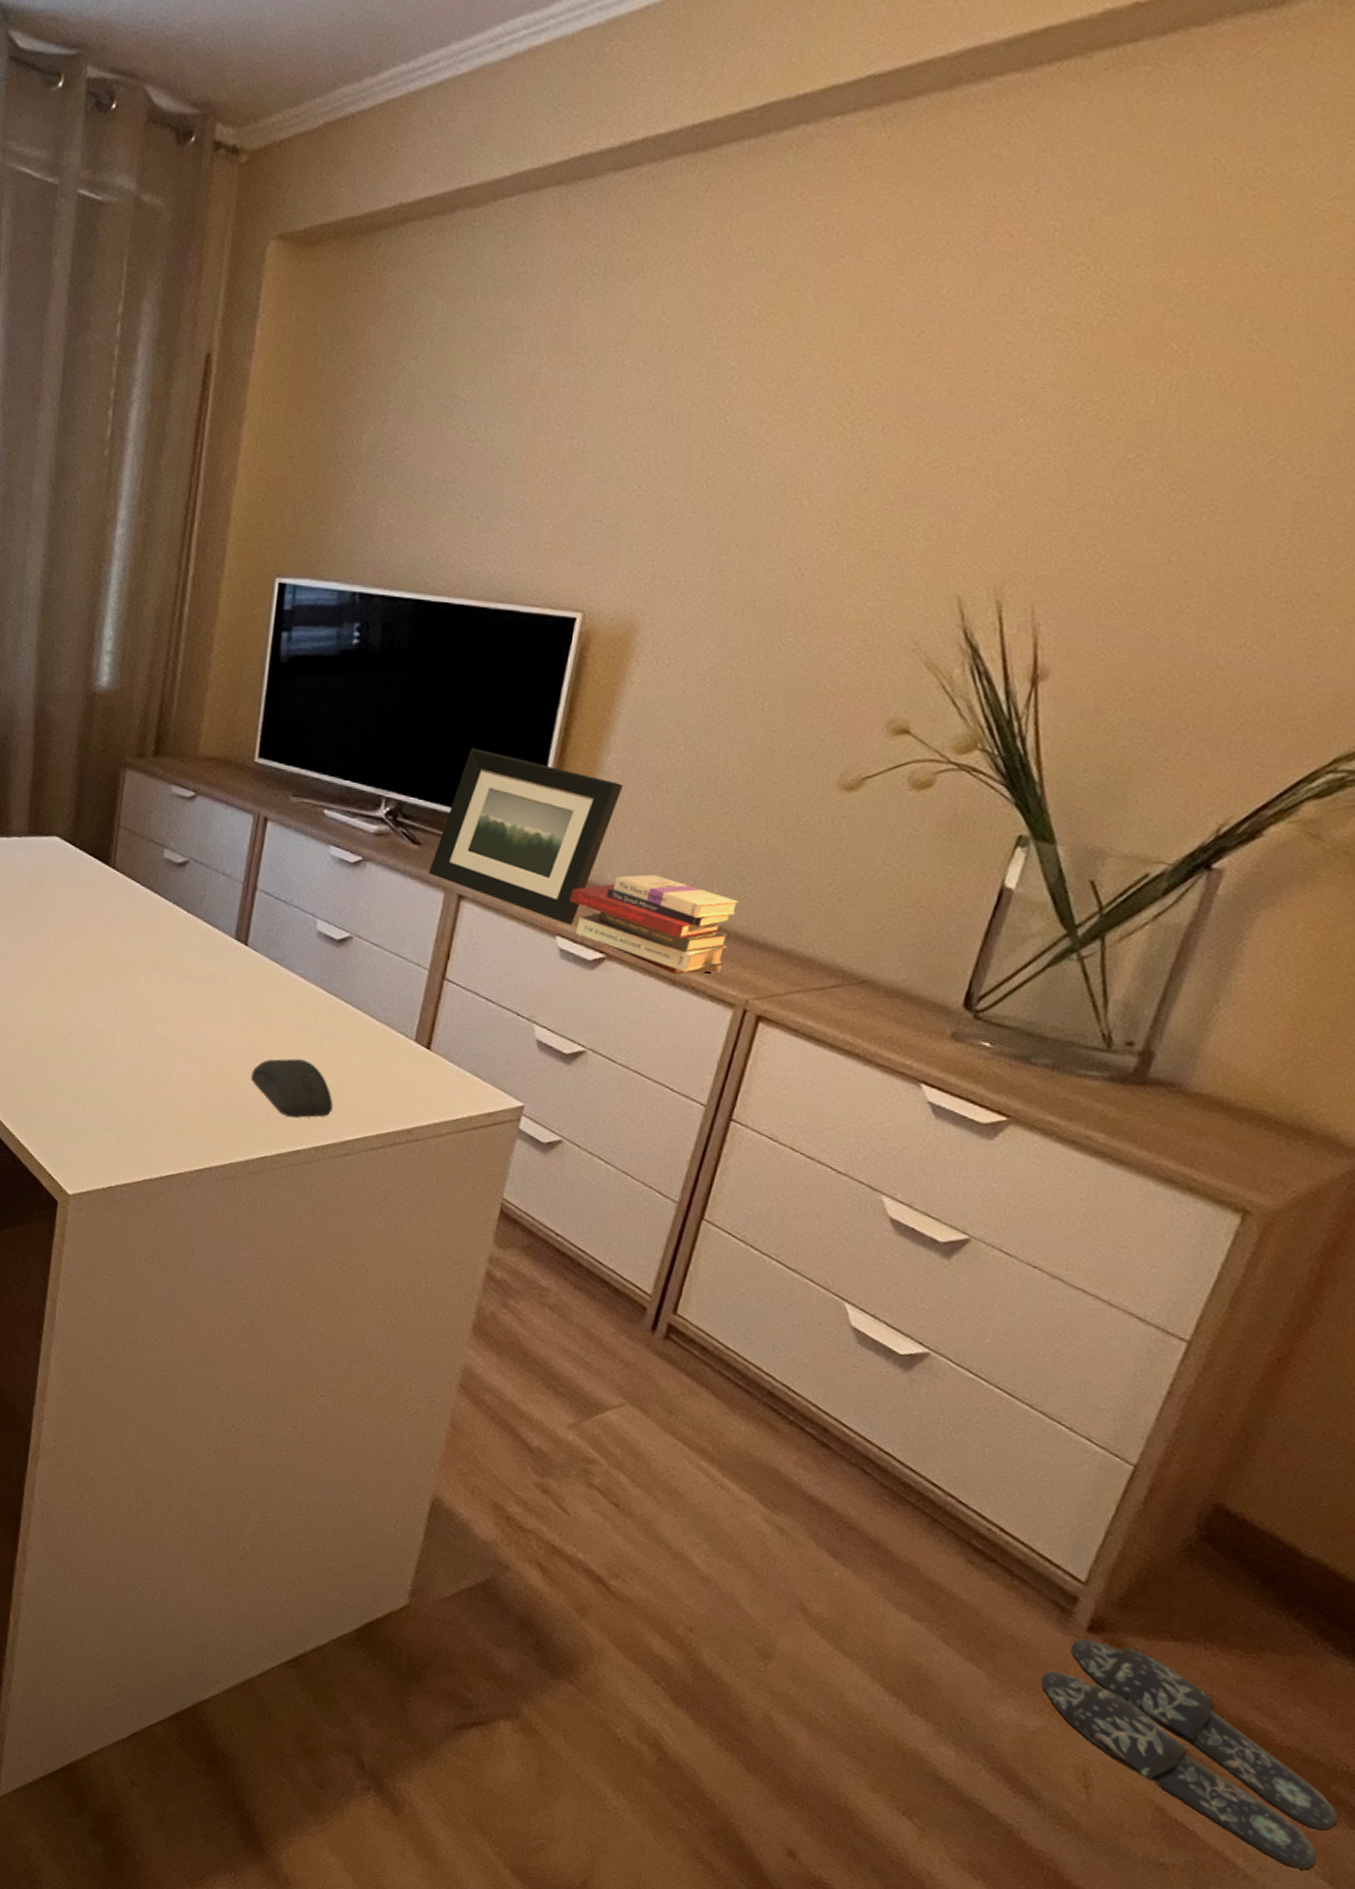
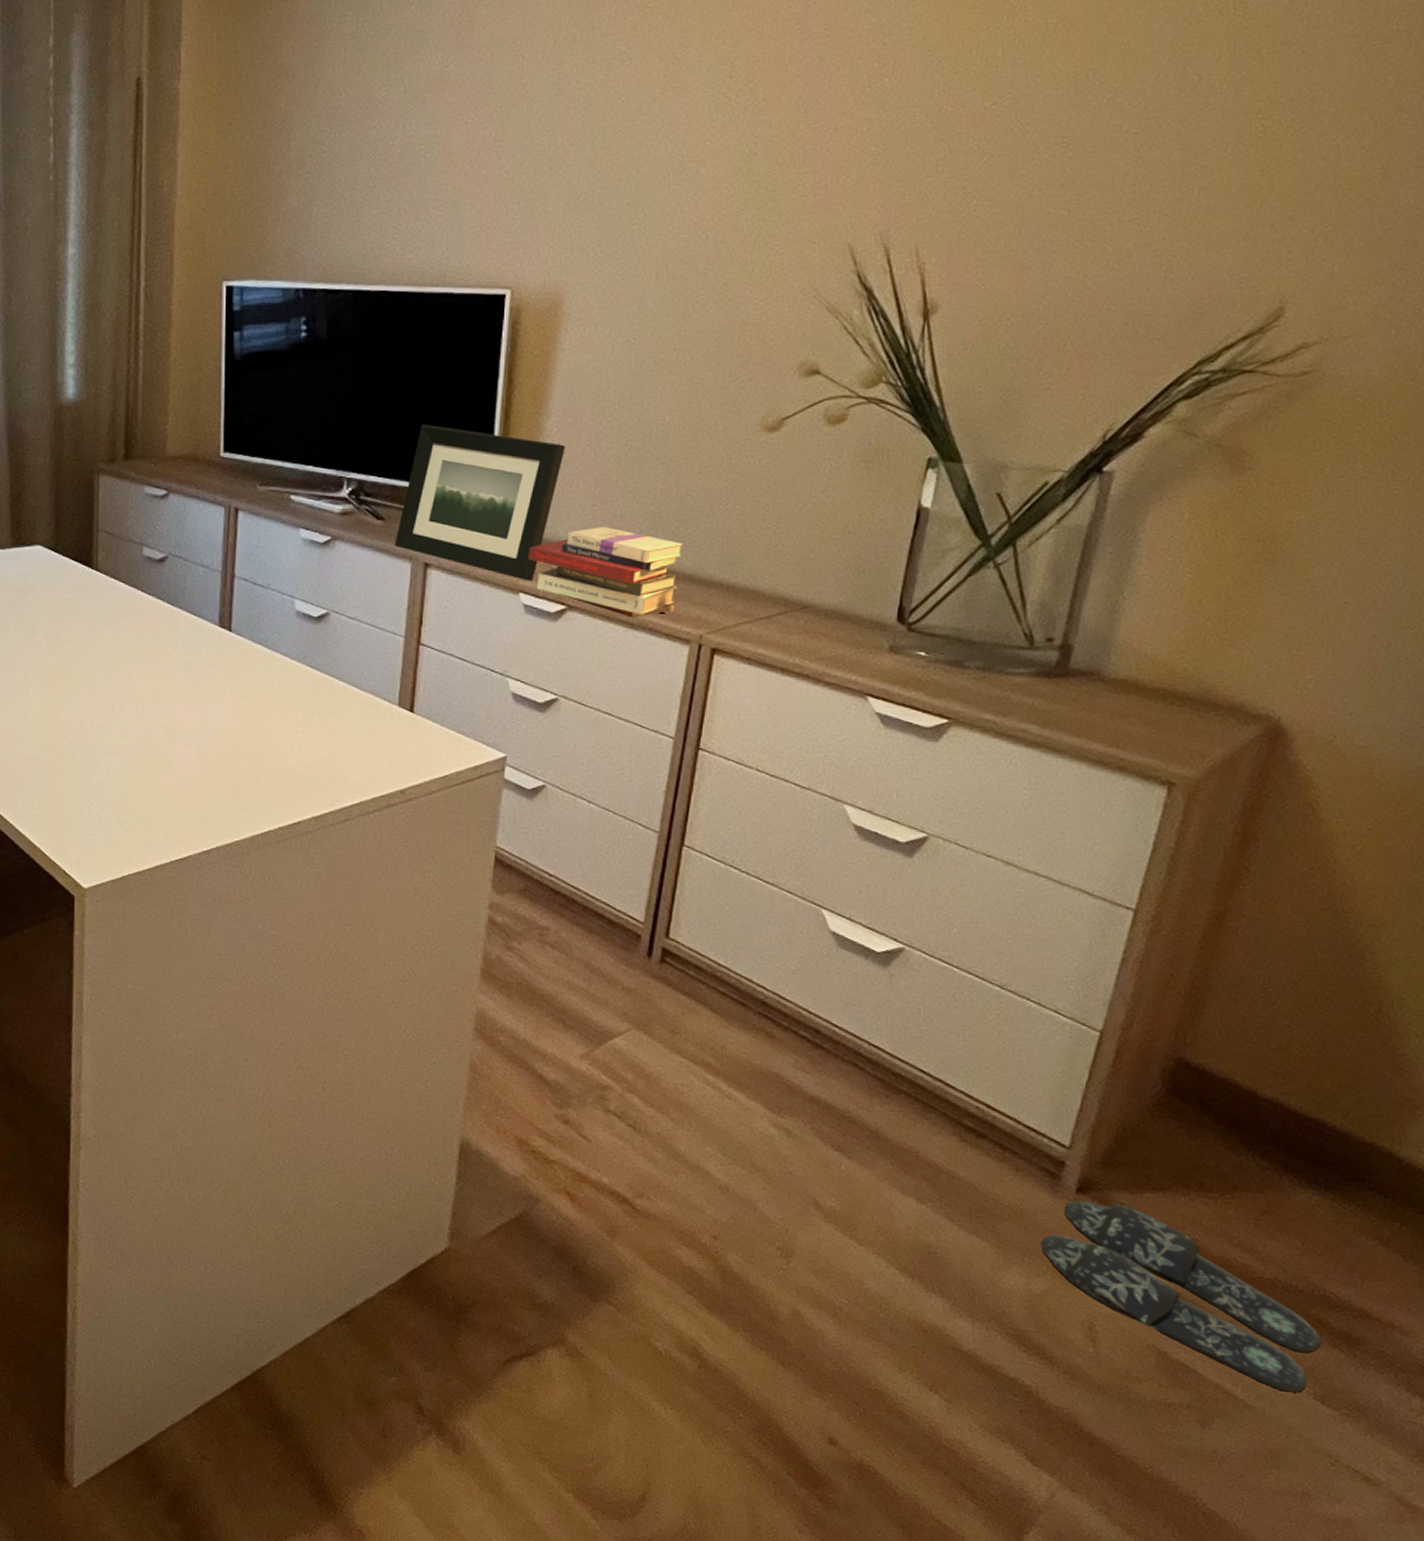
computer mouse: present [251,1058,333,1118] -> none [247,734,328,791]

